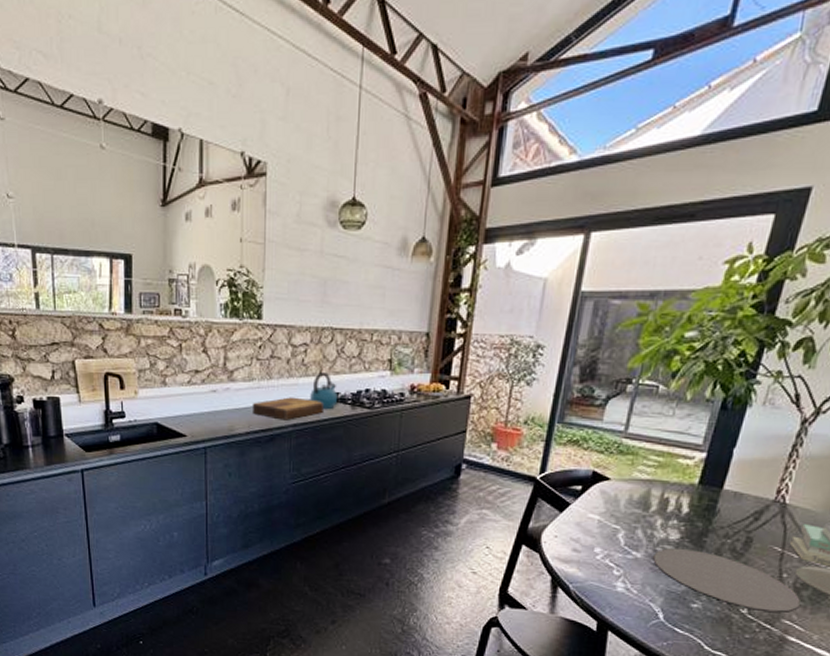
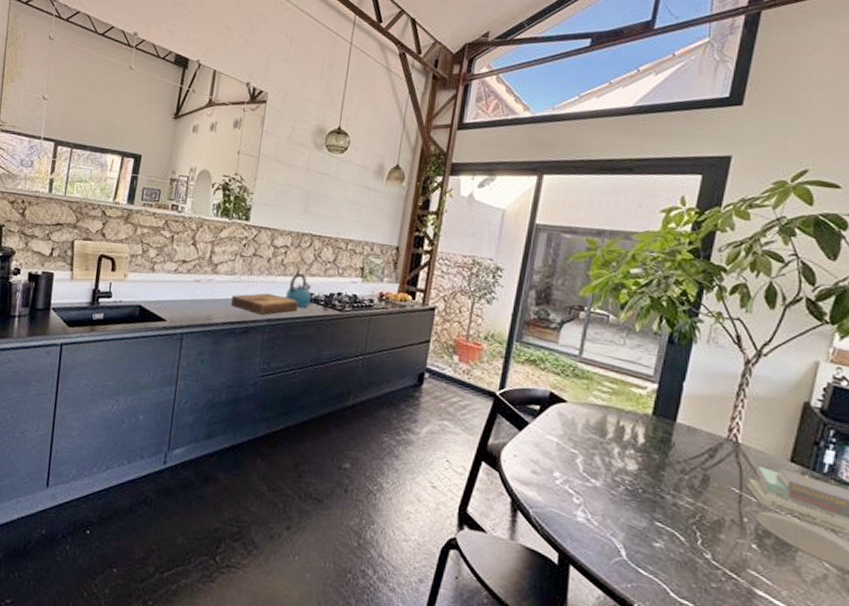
placemat: present [653,548,800,612] -> none [612,479,764,562]

